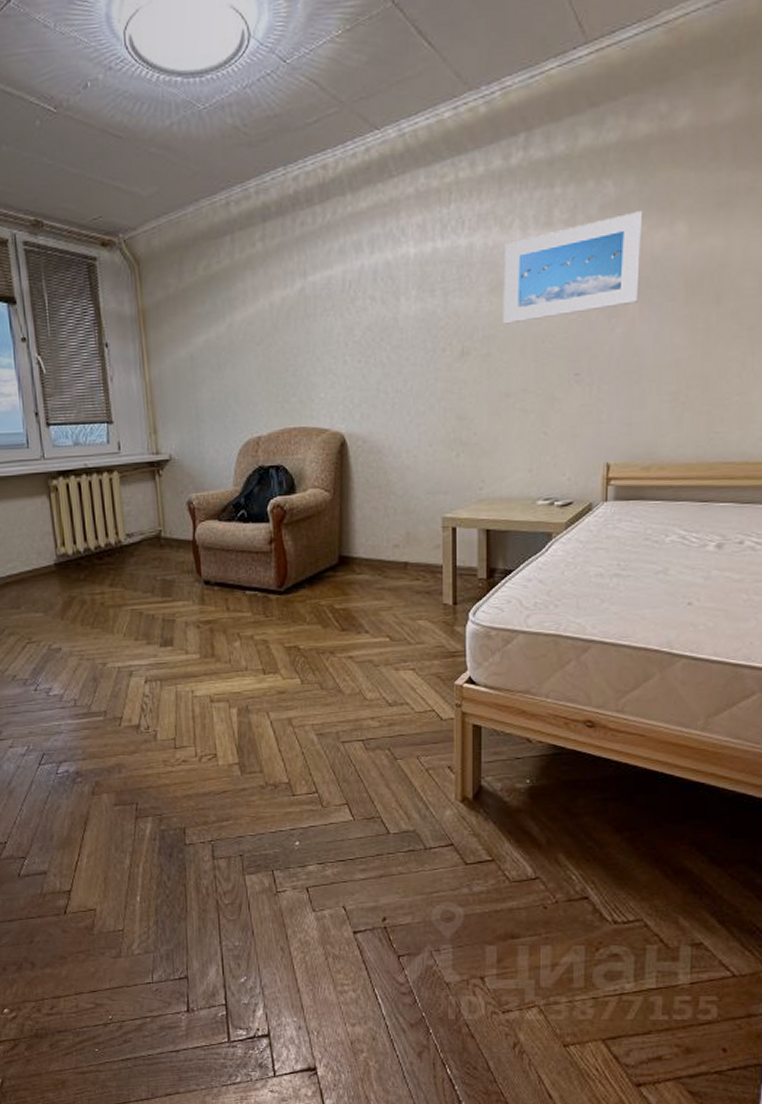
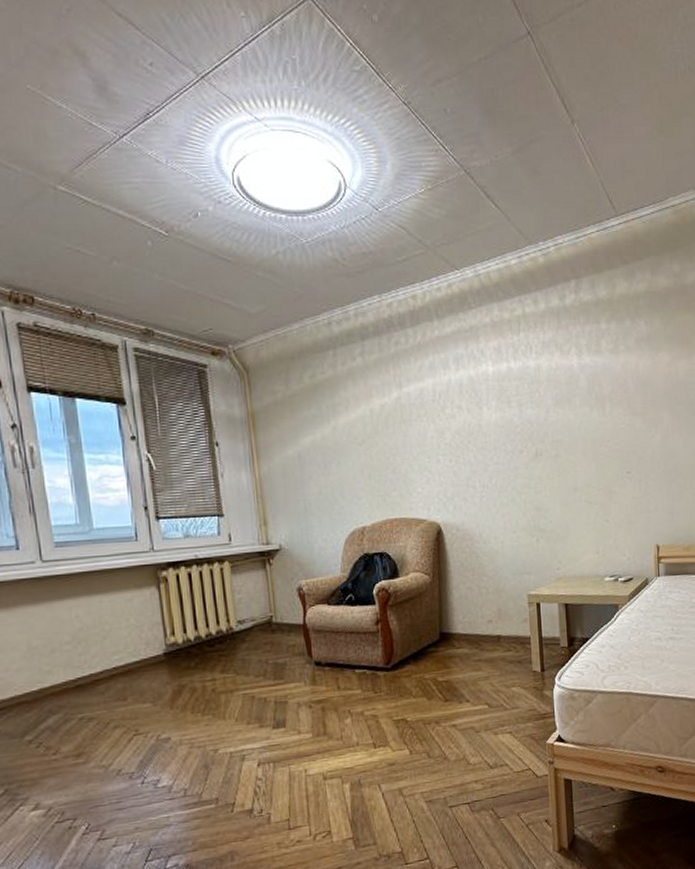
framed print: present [503,211,643,324] -> none [565,345,670,431]

